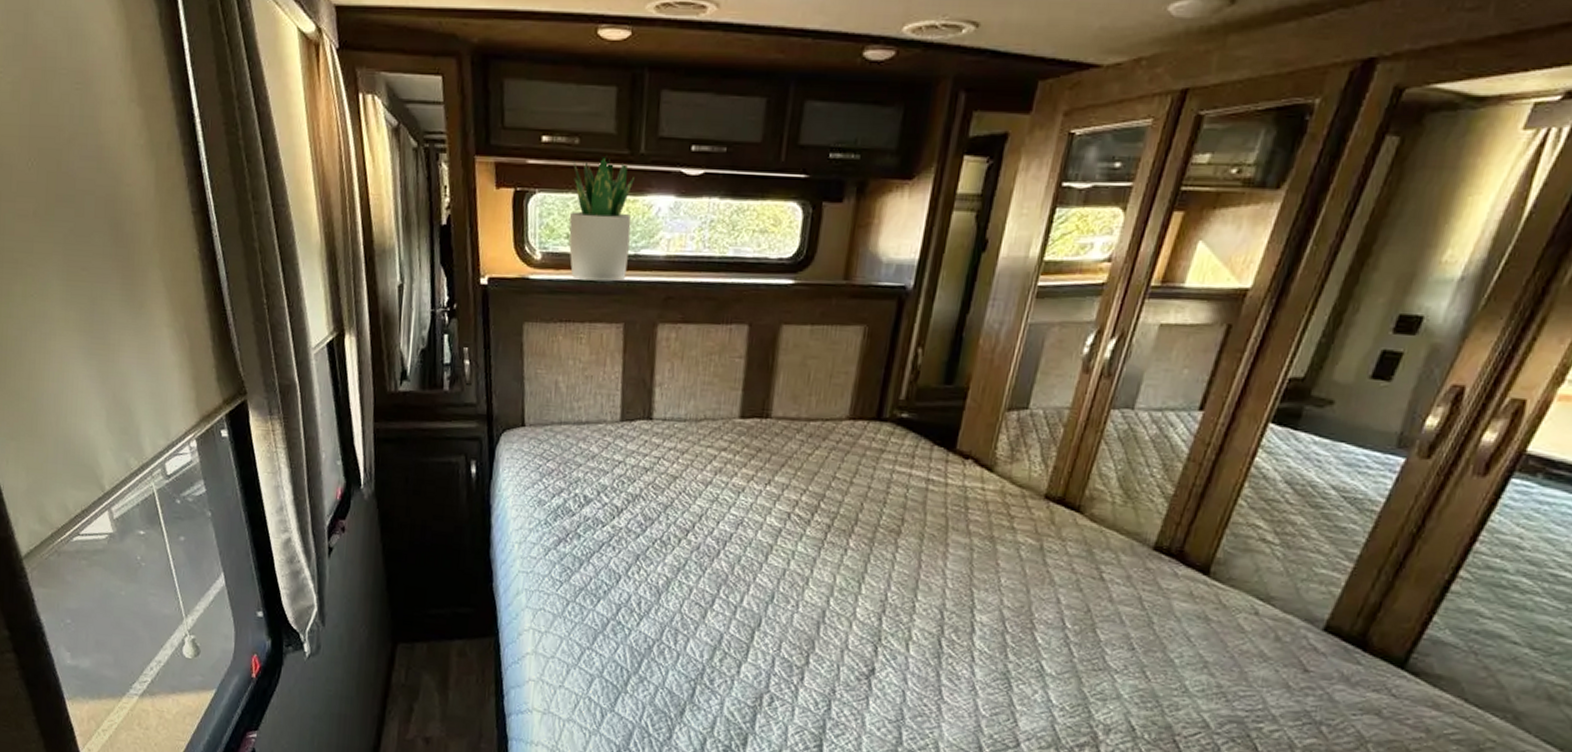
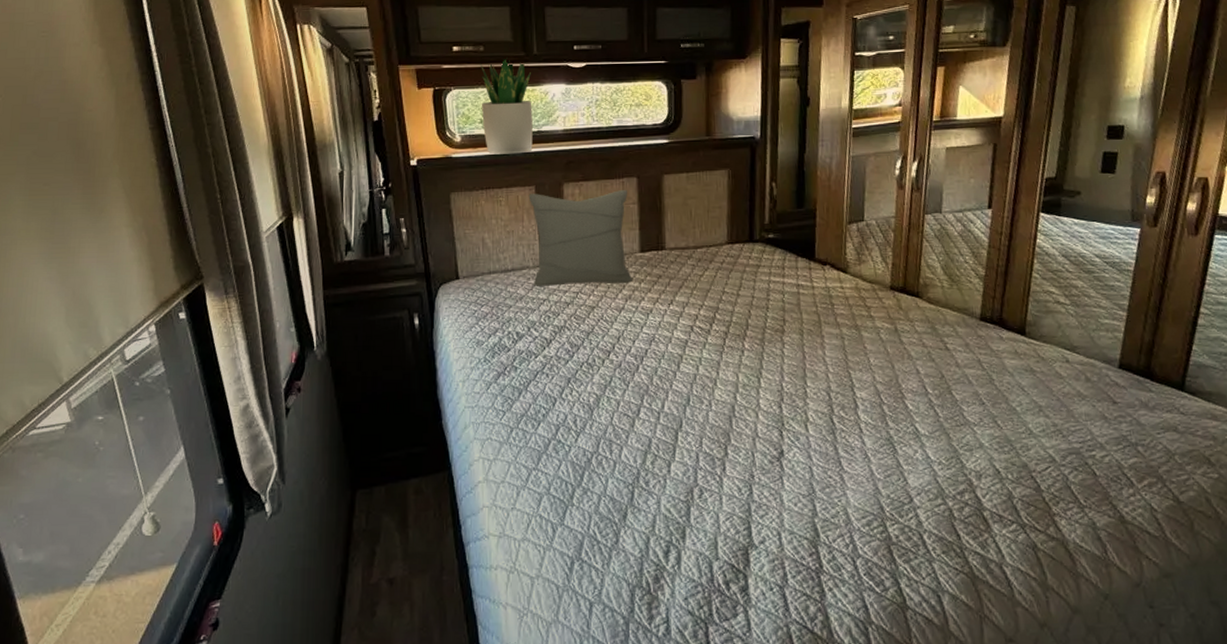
pillow: none [609,333,735,455] -> present [528,190,632,288]

